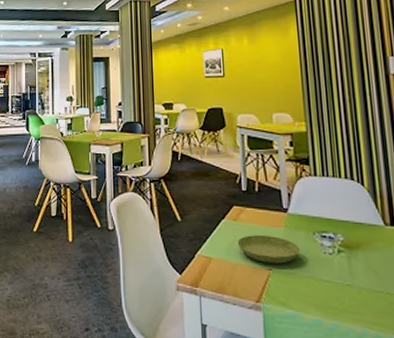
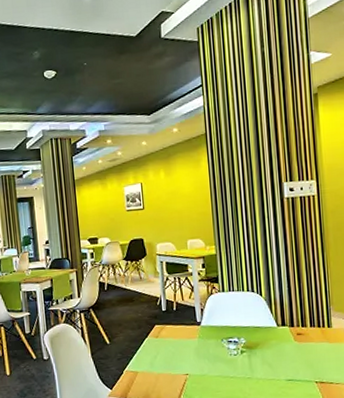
saucer: present [237,235,300,264] -> none [159,346,211,370]

